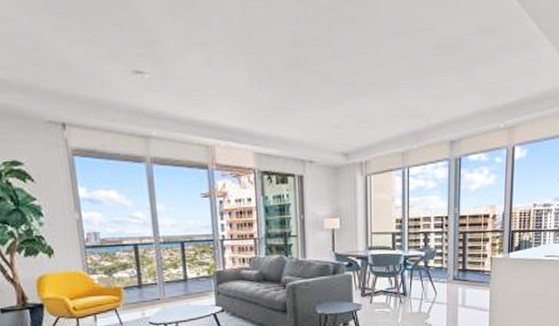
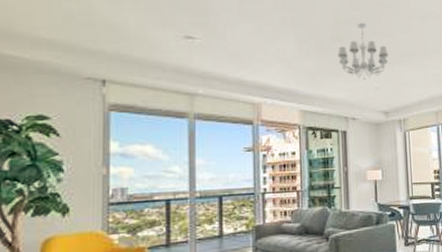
chandelier: none [293,44,350,116] -> present [338,22,388,80]

